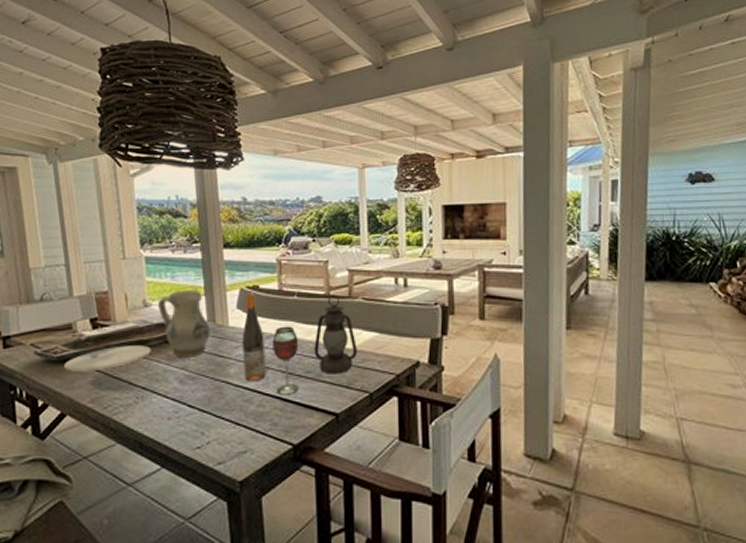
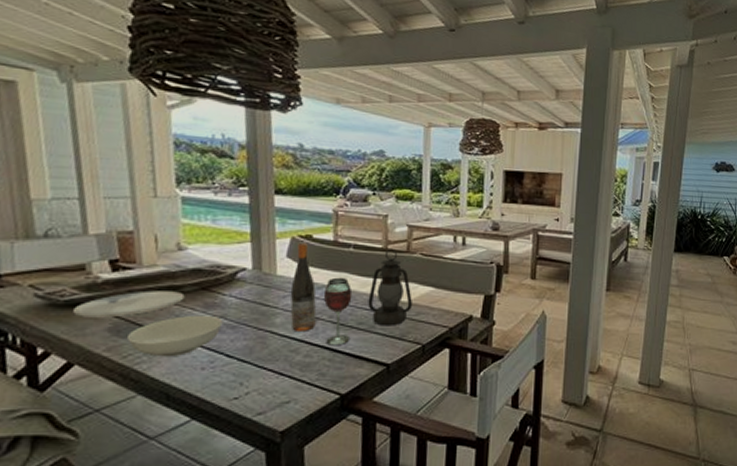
bowl: none [107,367,185,408] -> present [128,315,223,357]
ceramic pitcher: present [158,290,211,358] -> none [195,235,256,306]

